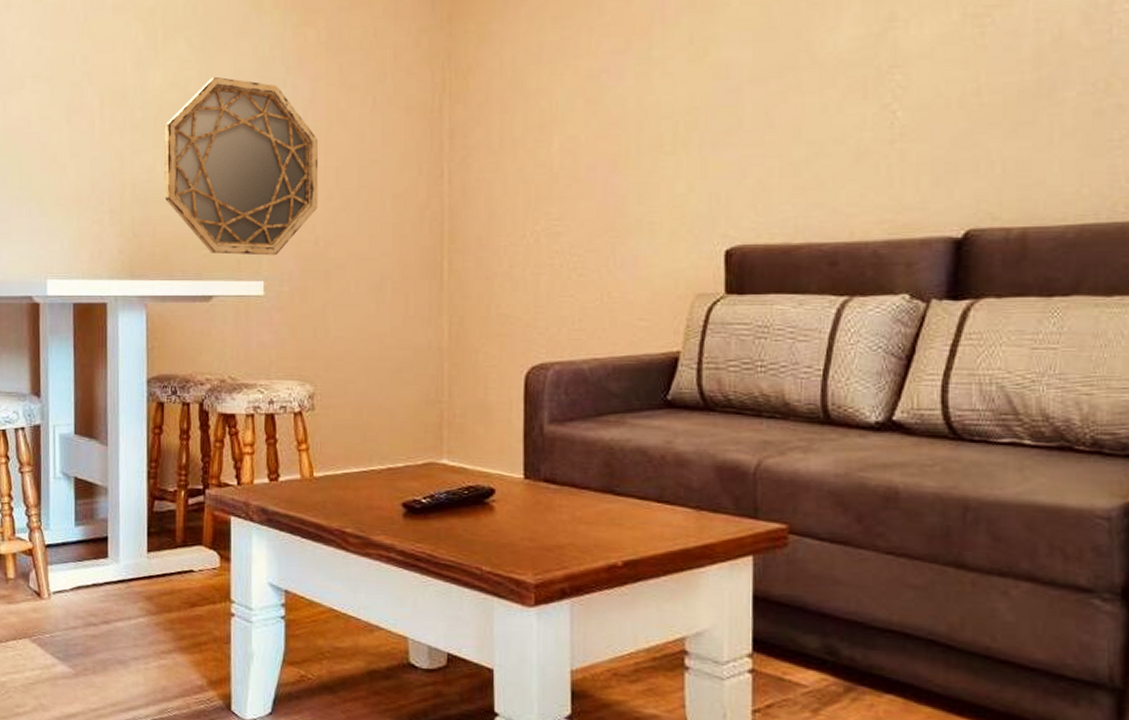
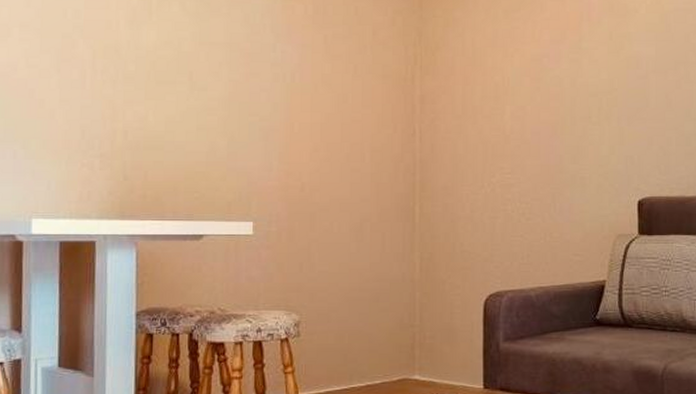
home mirror: present [164,76,319,256] -> none [156,38,305,199]

